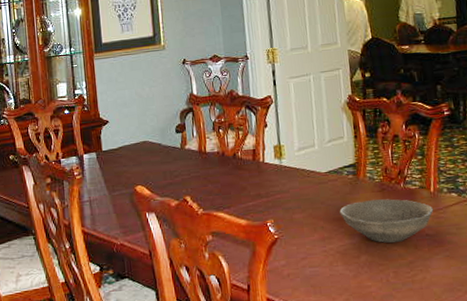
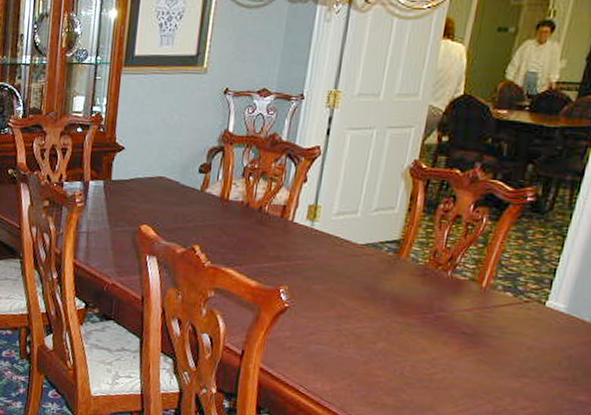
bowl: present [339,199,434,244] -> none [366,283,480,336]

